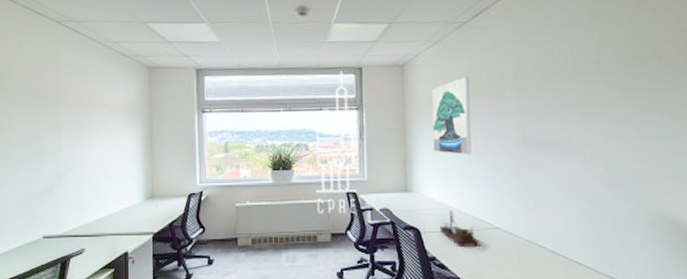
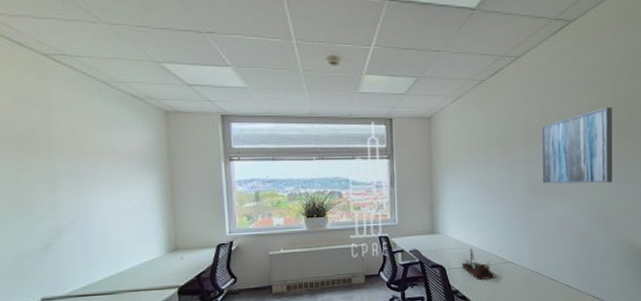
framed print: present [432,76,472,156] -> none [455,129,488,200]
wall art: none [537,46,635,138] -> present [541,107,613,184]

